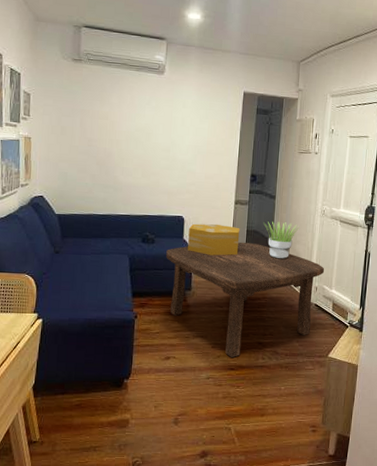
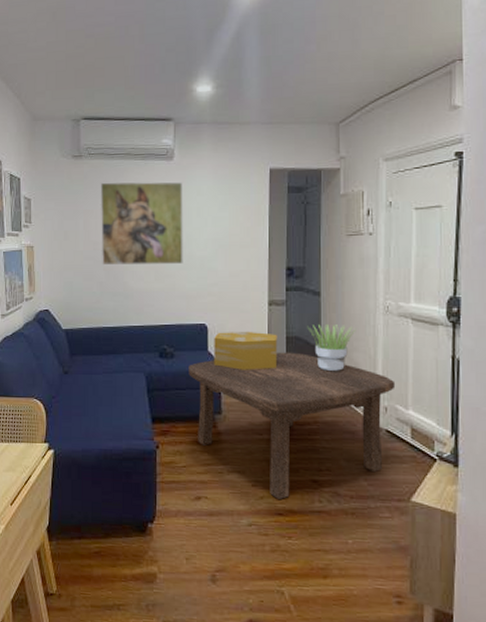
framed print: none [95,86,171,164] -> present [100,182,183,266]

